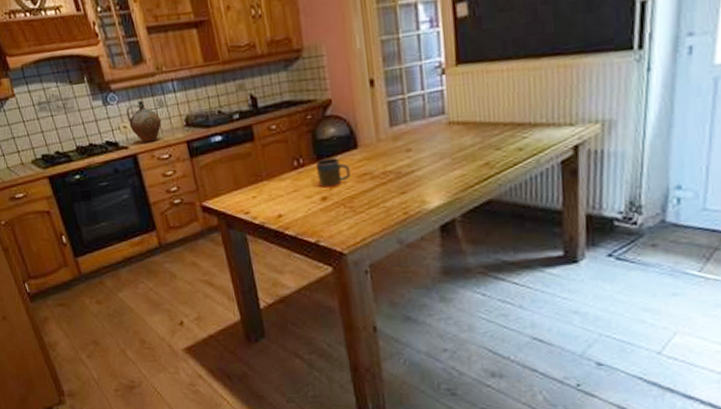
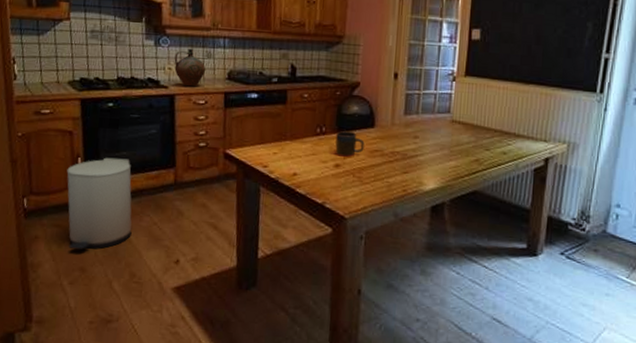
pedal bin: none [55,229,132,324] -> present [66,157,132,249]

